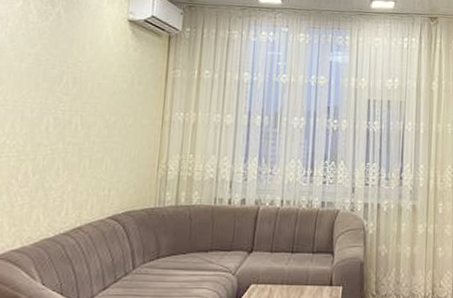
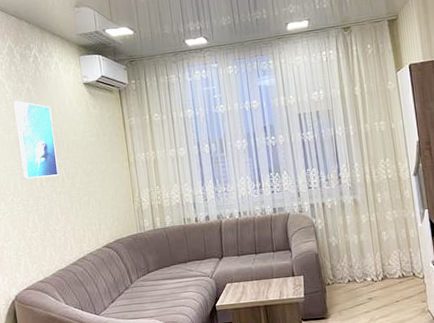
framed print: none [24,24,81,123] -> present [13,100,59,179]

